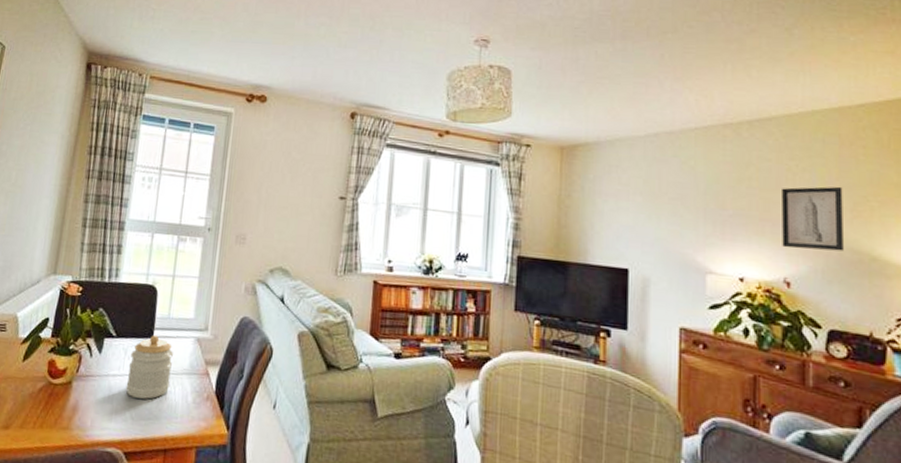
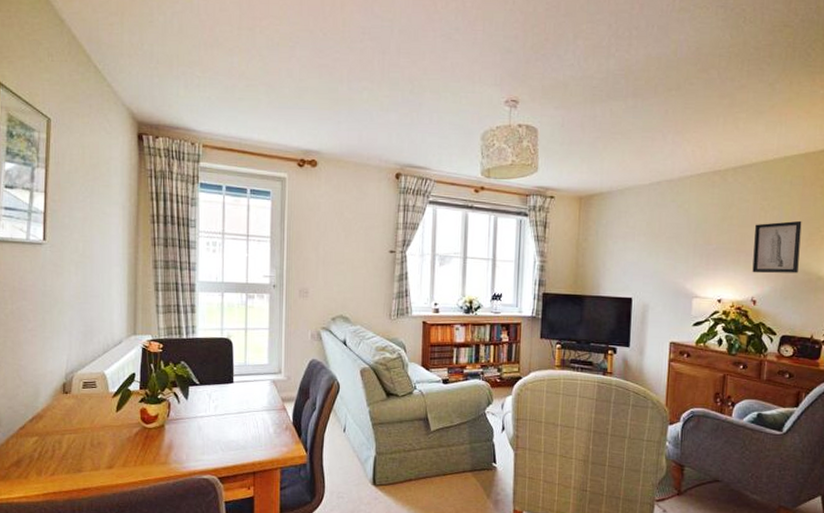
jar: present [126,334,173,399] -> none [213,380,252,434]

